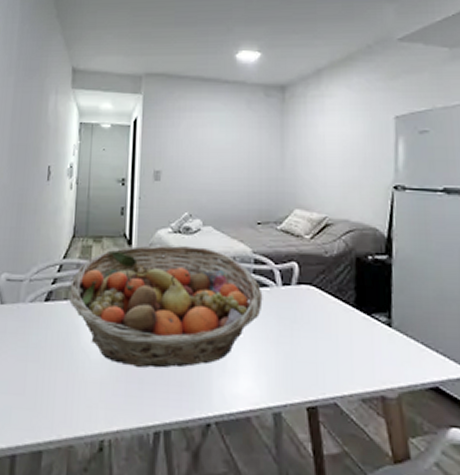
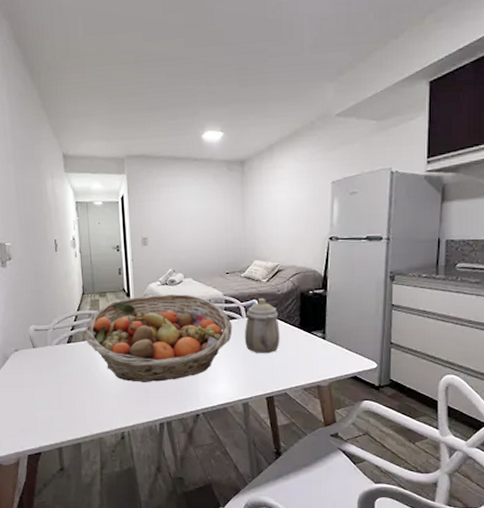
teapot: none [278,261,328,341] -> present [244,298,280,354]

